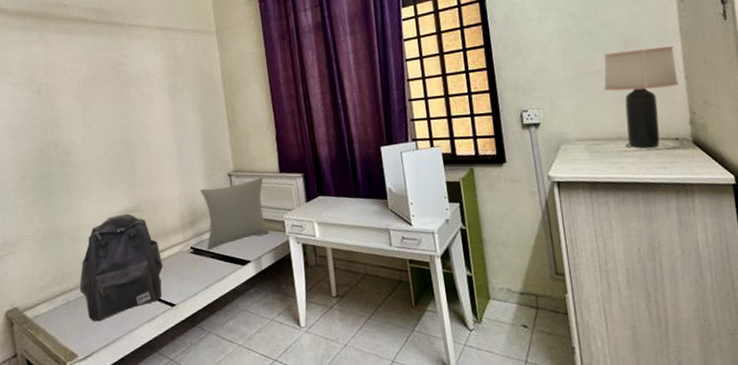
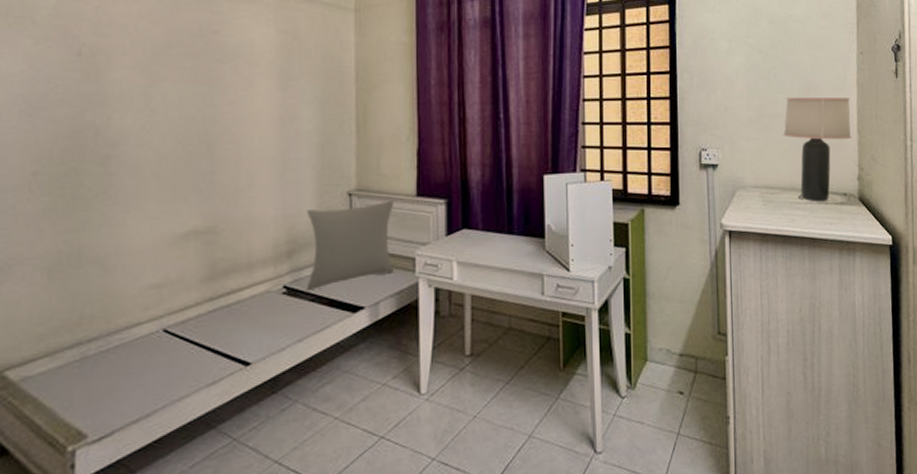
backpack: present [79,213,163,322] -> none [104,235,240,387]

